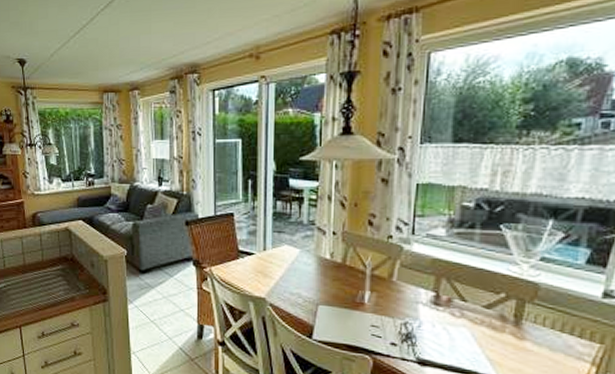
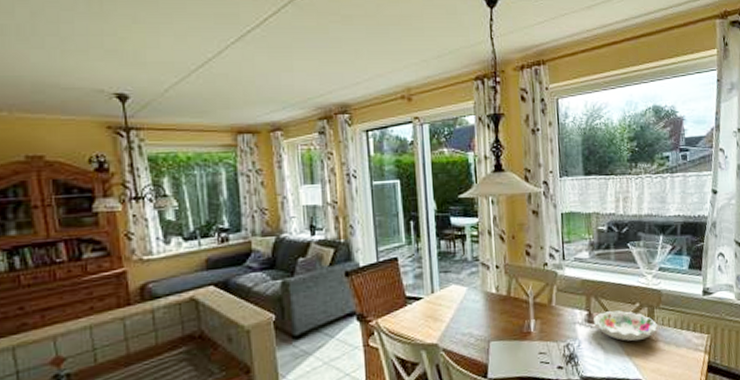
decorative bowl: none [440,295,528,335] -> present [592,310,659,342]

